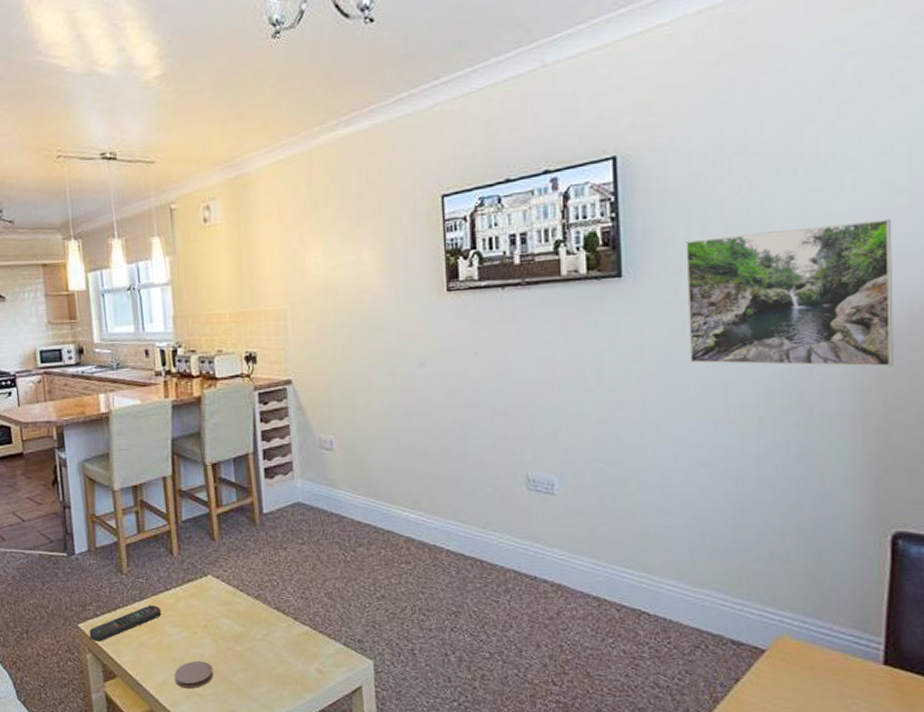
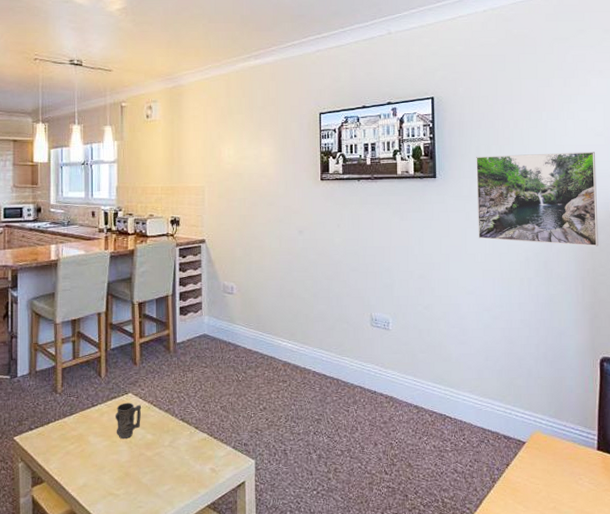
remote control: present [89,605,162,642] -> none [23,419,87,452]
coaster: present [174,660,213,688] -> none [94,465,127,489]
mug: none [193,586,226,631] -> present [115,402,142,439]

